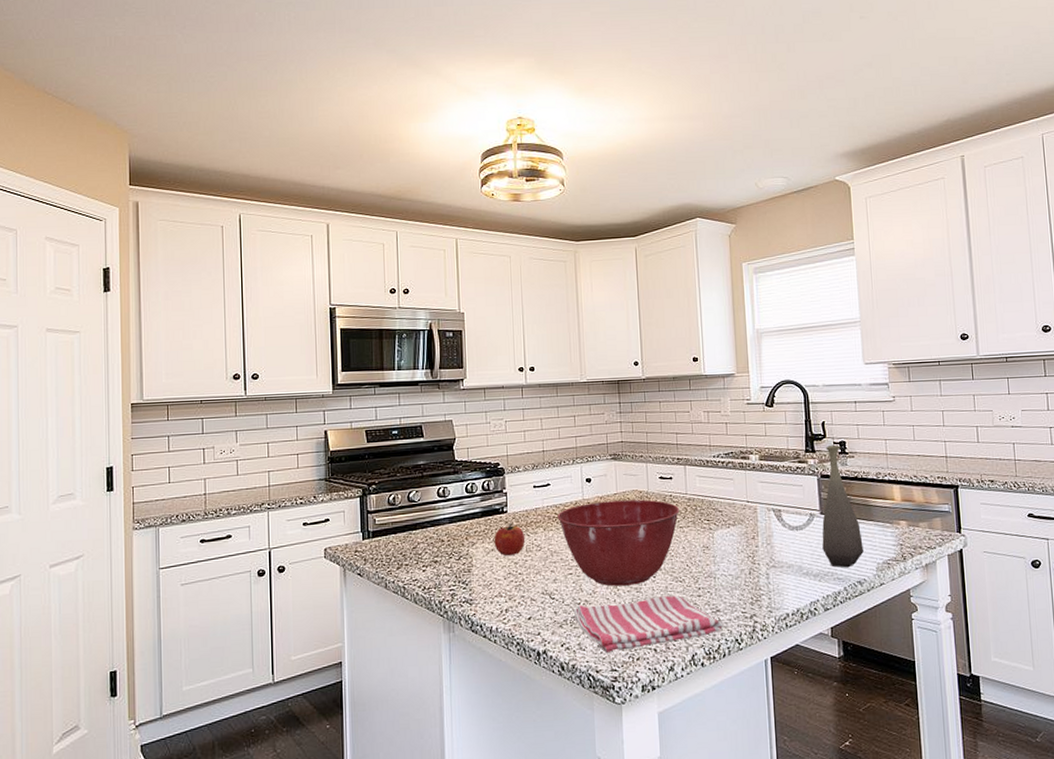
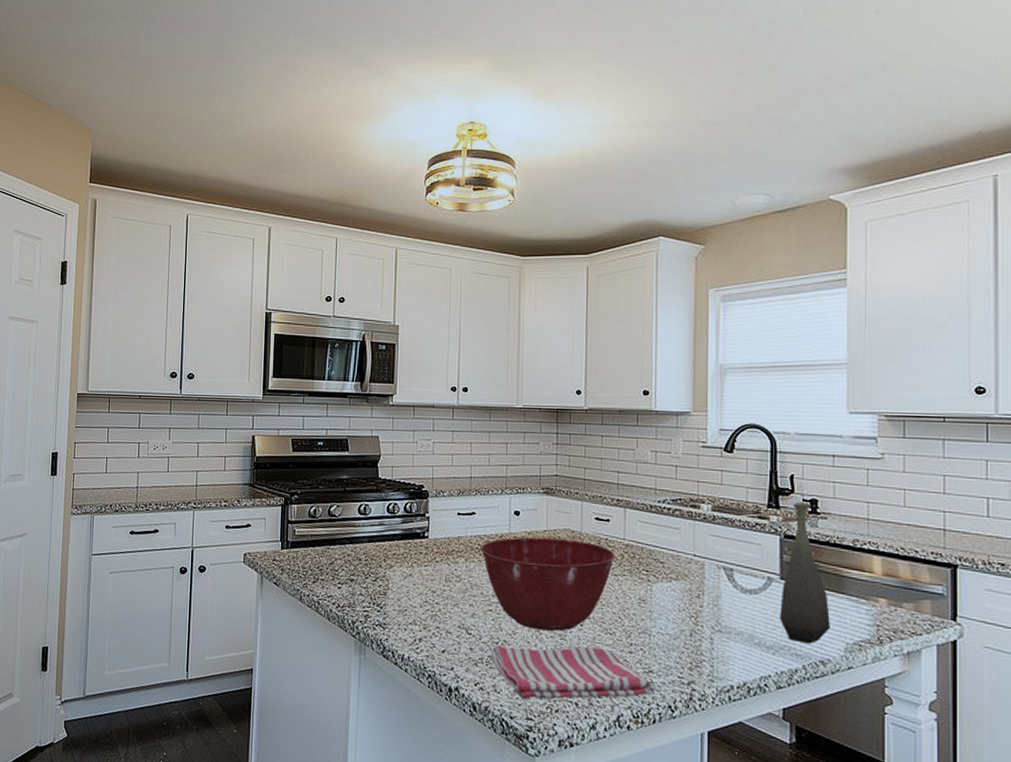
fruit: present [494,523,526,556] -> none [412,549,445,584]

